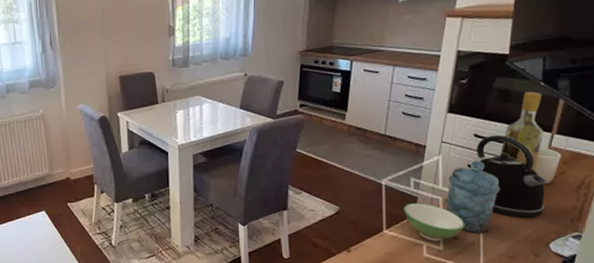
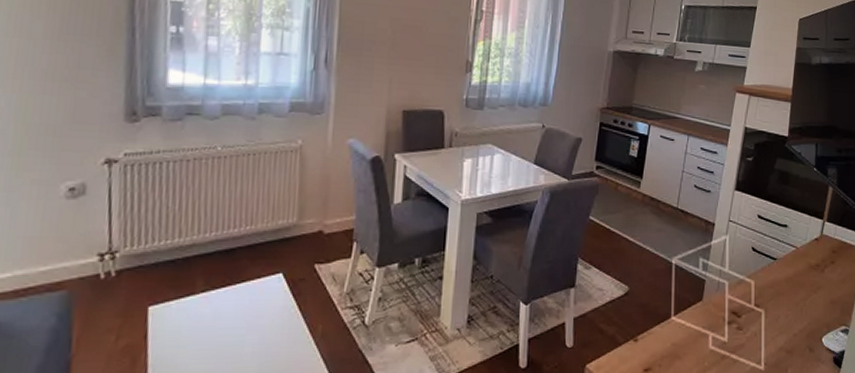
bowl: present [404,202,465,241] -> none [692,285,749,331]
canister: present [445,160,501,234] -> none [730,243,781,325]
kettle: present [477,134,548,218] -> none [760,217,820,308]
bottle: present [500,91,544,171] -> none [780,176,816,259]
mug: present [534,146,561,183] -> none [809,233,831,272]

